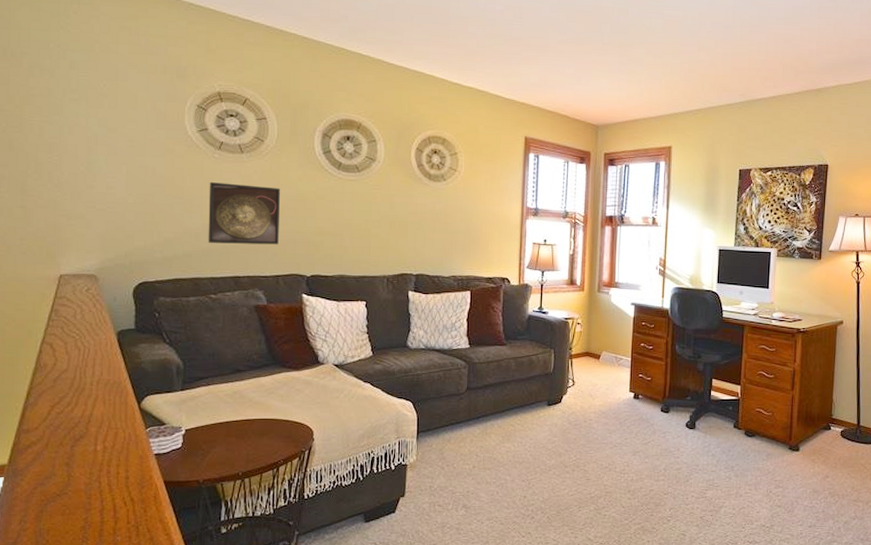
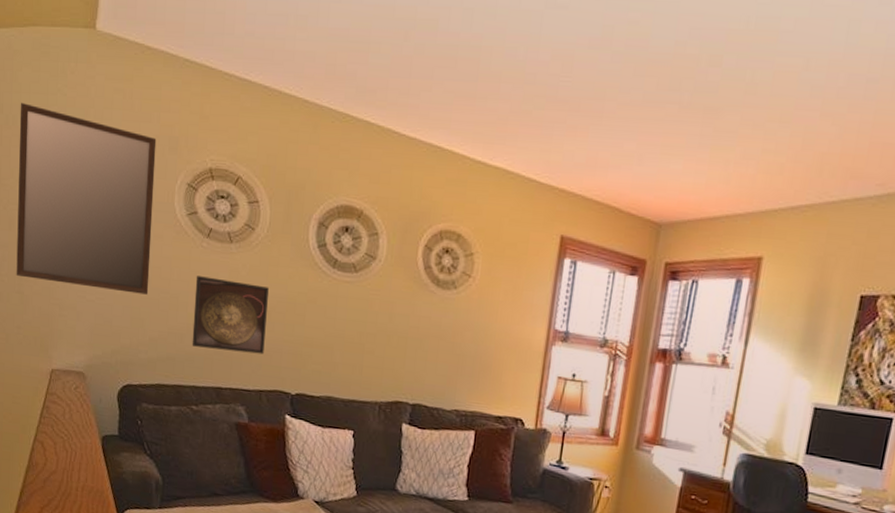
home mirror: none [18,38,165,201] -> present [16,103,157,295]

